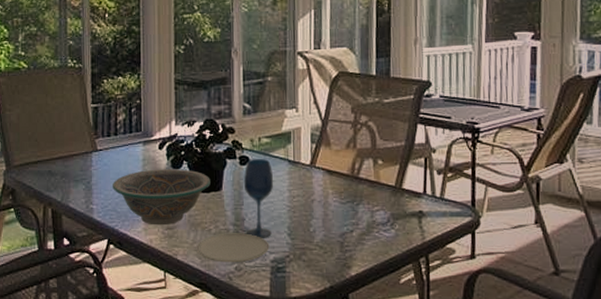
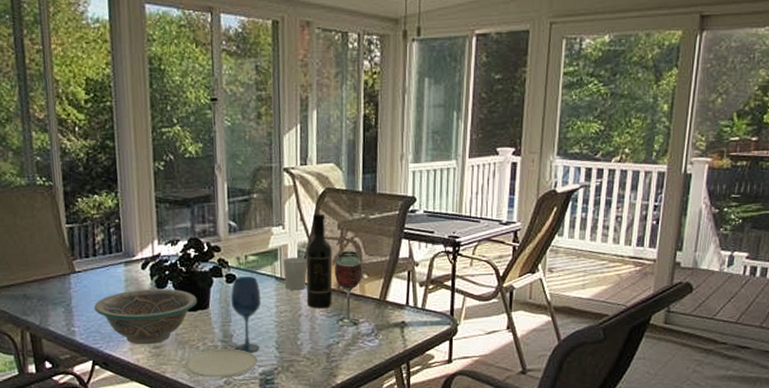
candle holder: none [297,140,321,174] -> present [283,257,308,290]
wine bottle: none [319,97,347,195] -> present [306,213,333,309]
wineglass: none [347,134,377,214] -> present [334,250,363,326]

